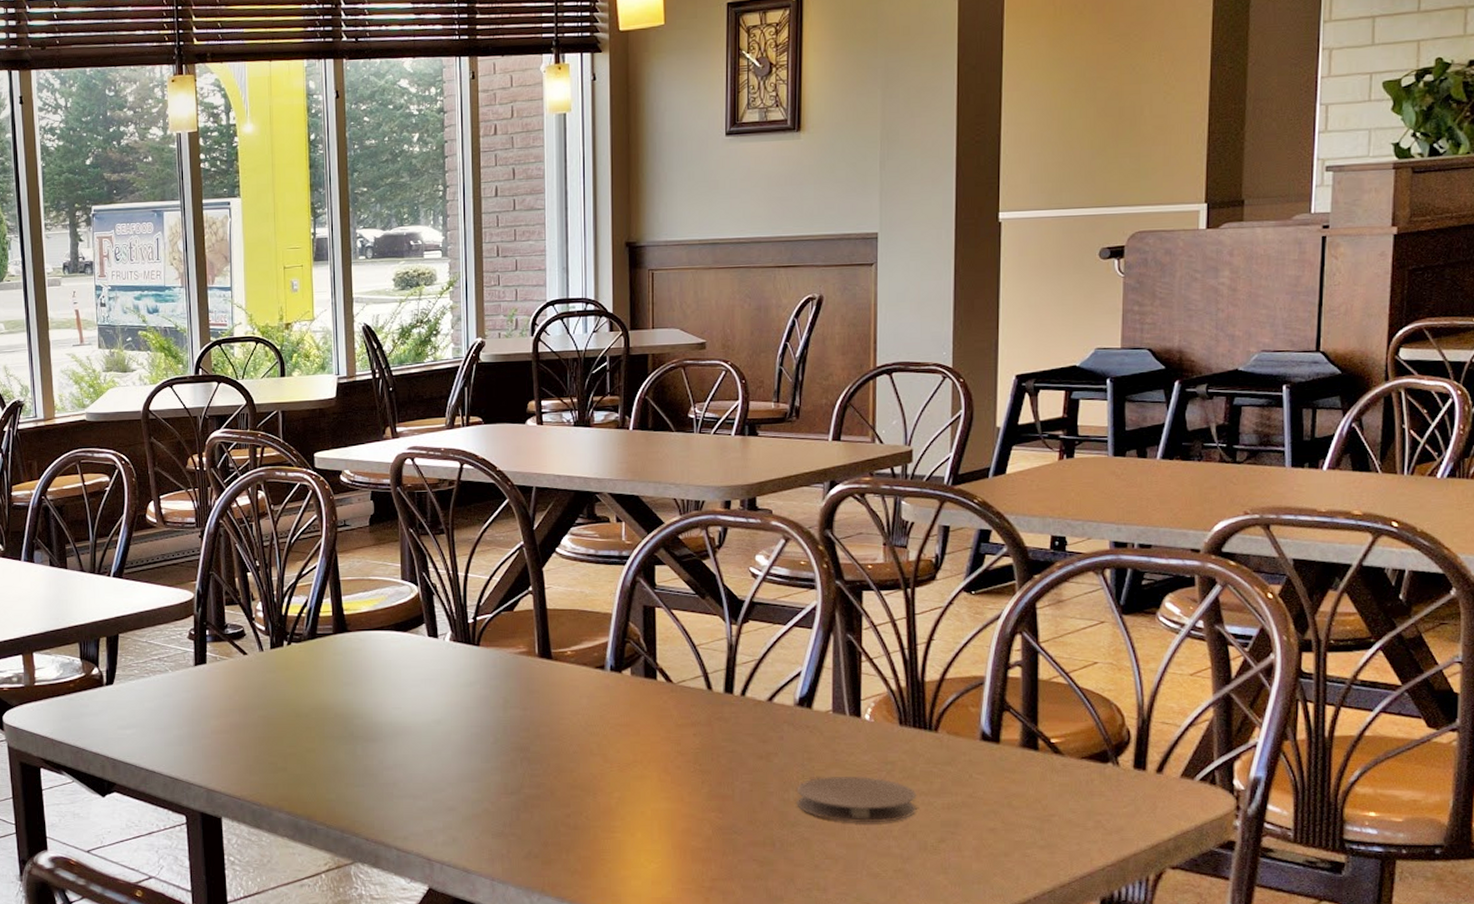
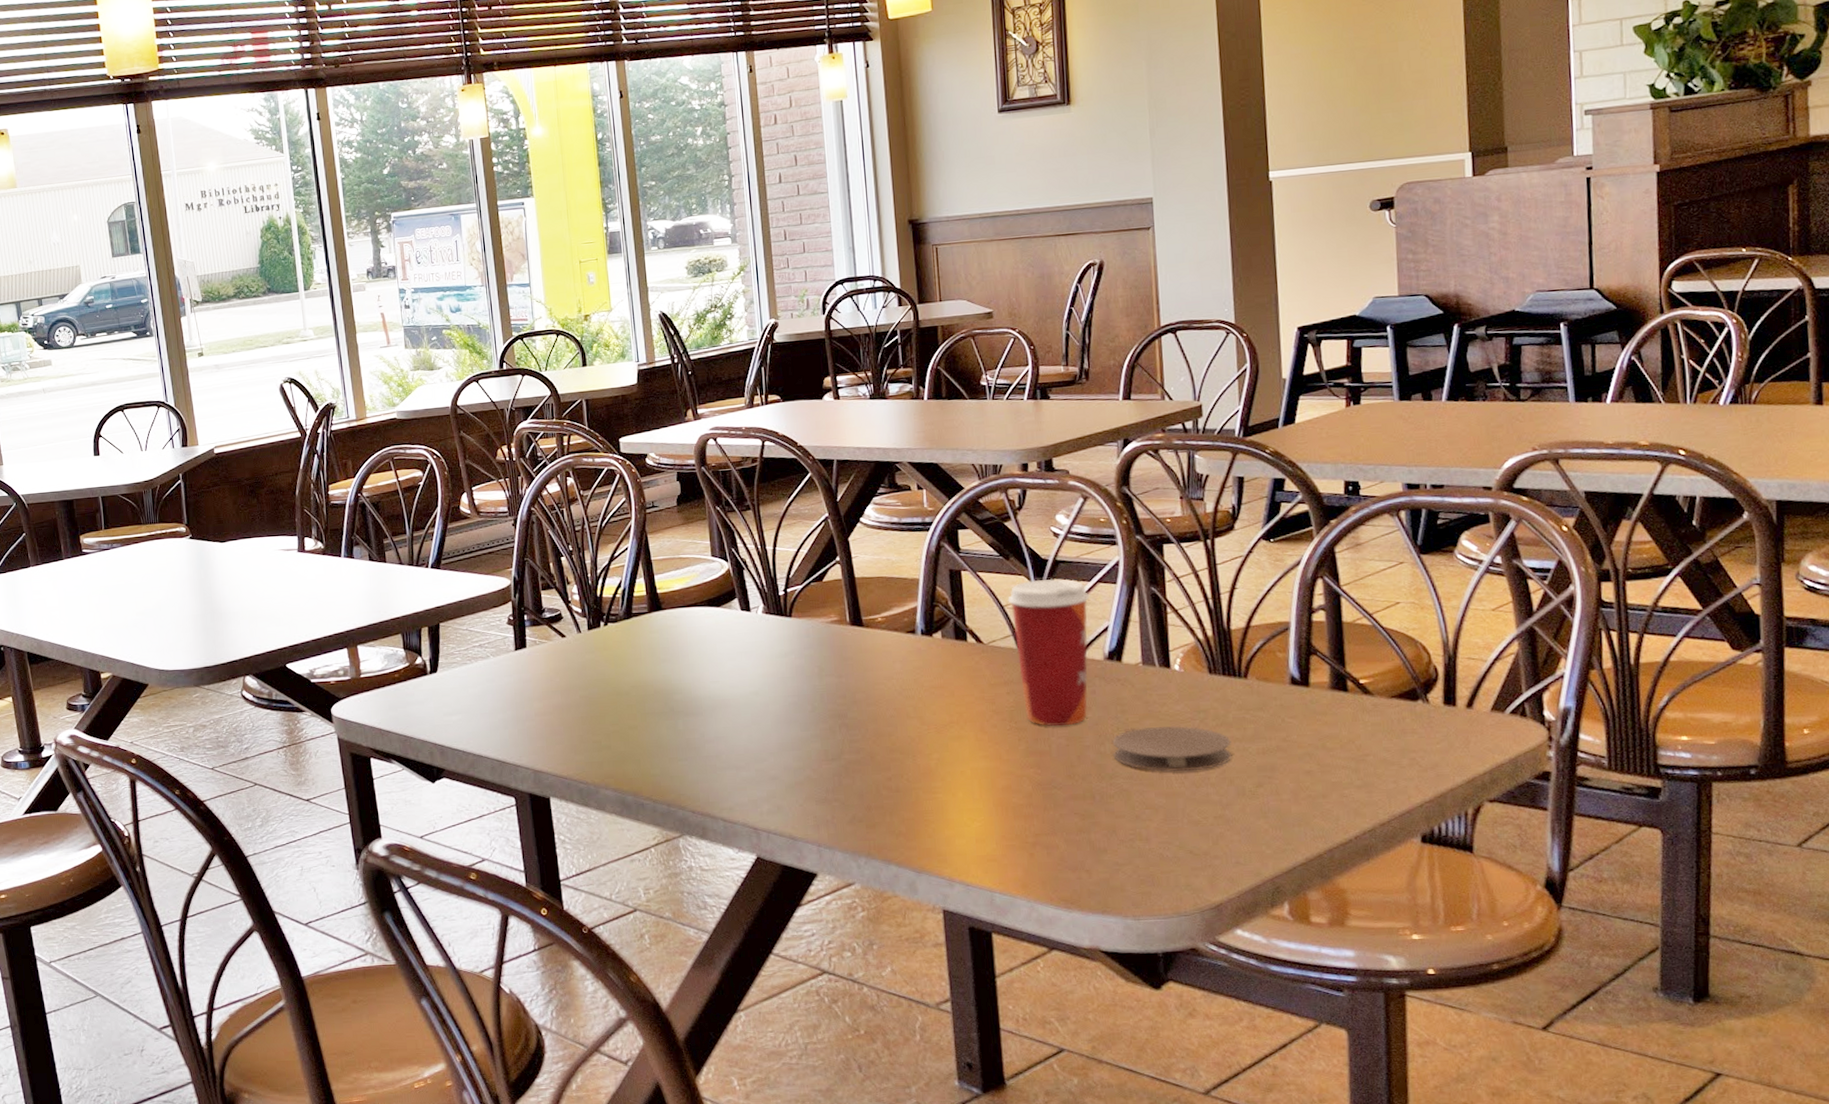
paper cup: none [701,620,784,771] -> present [1008,578,1090,726]

